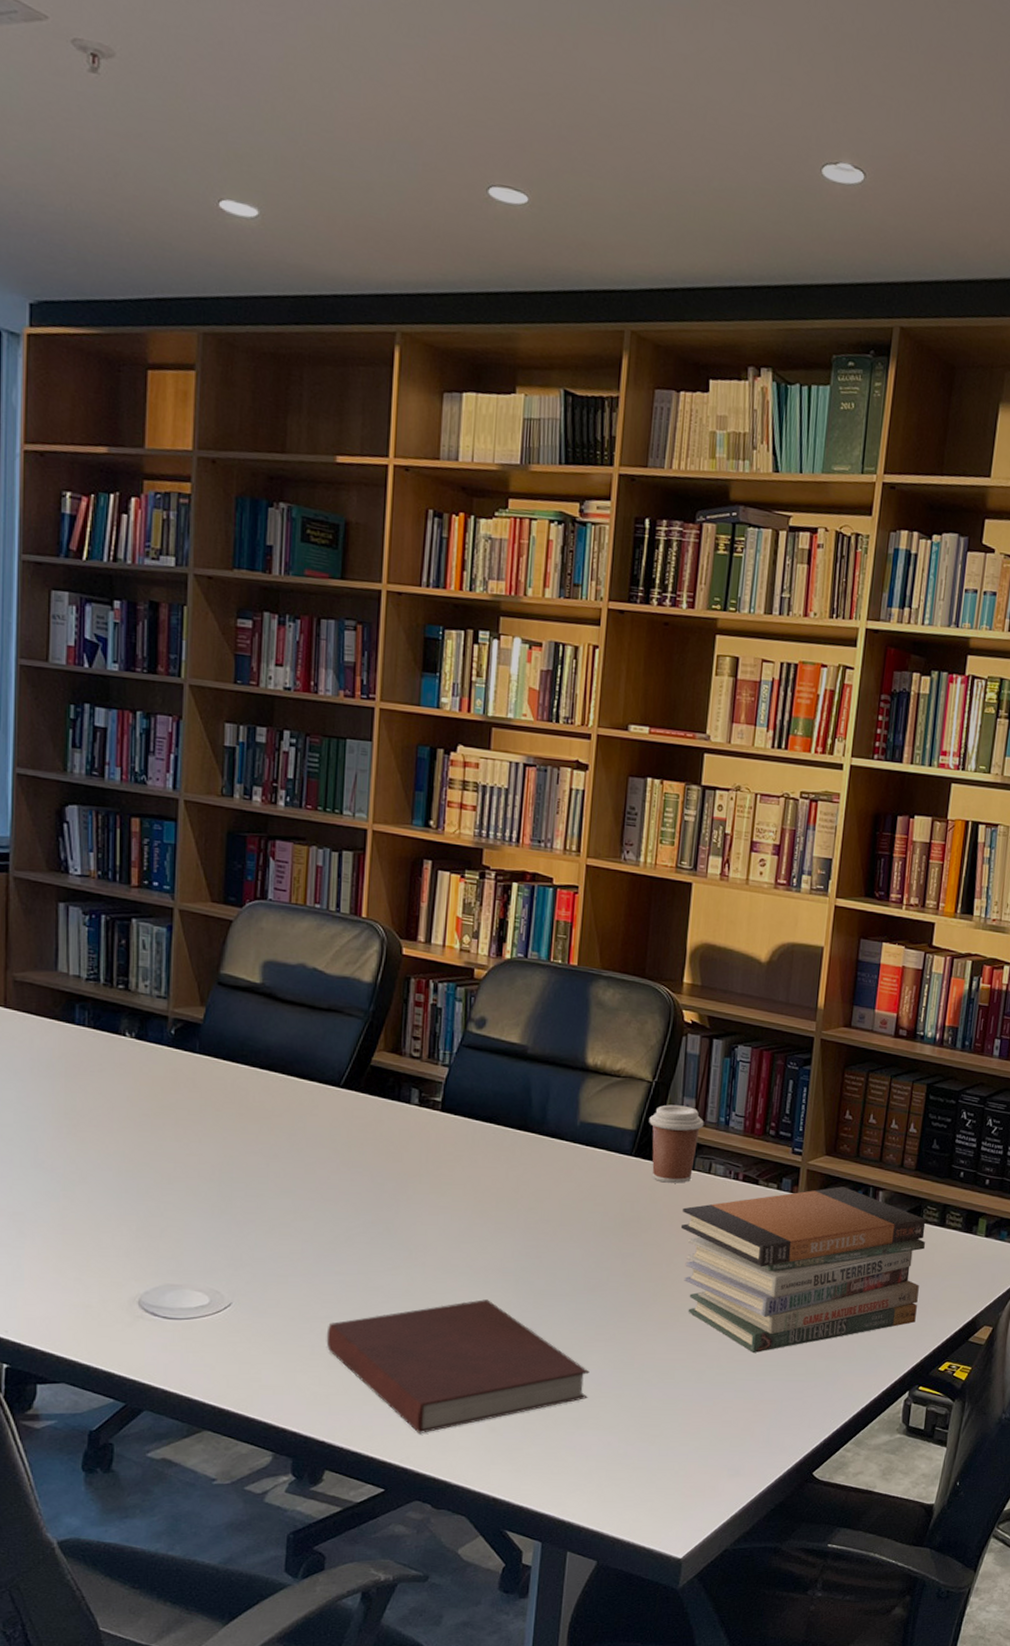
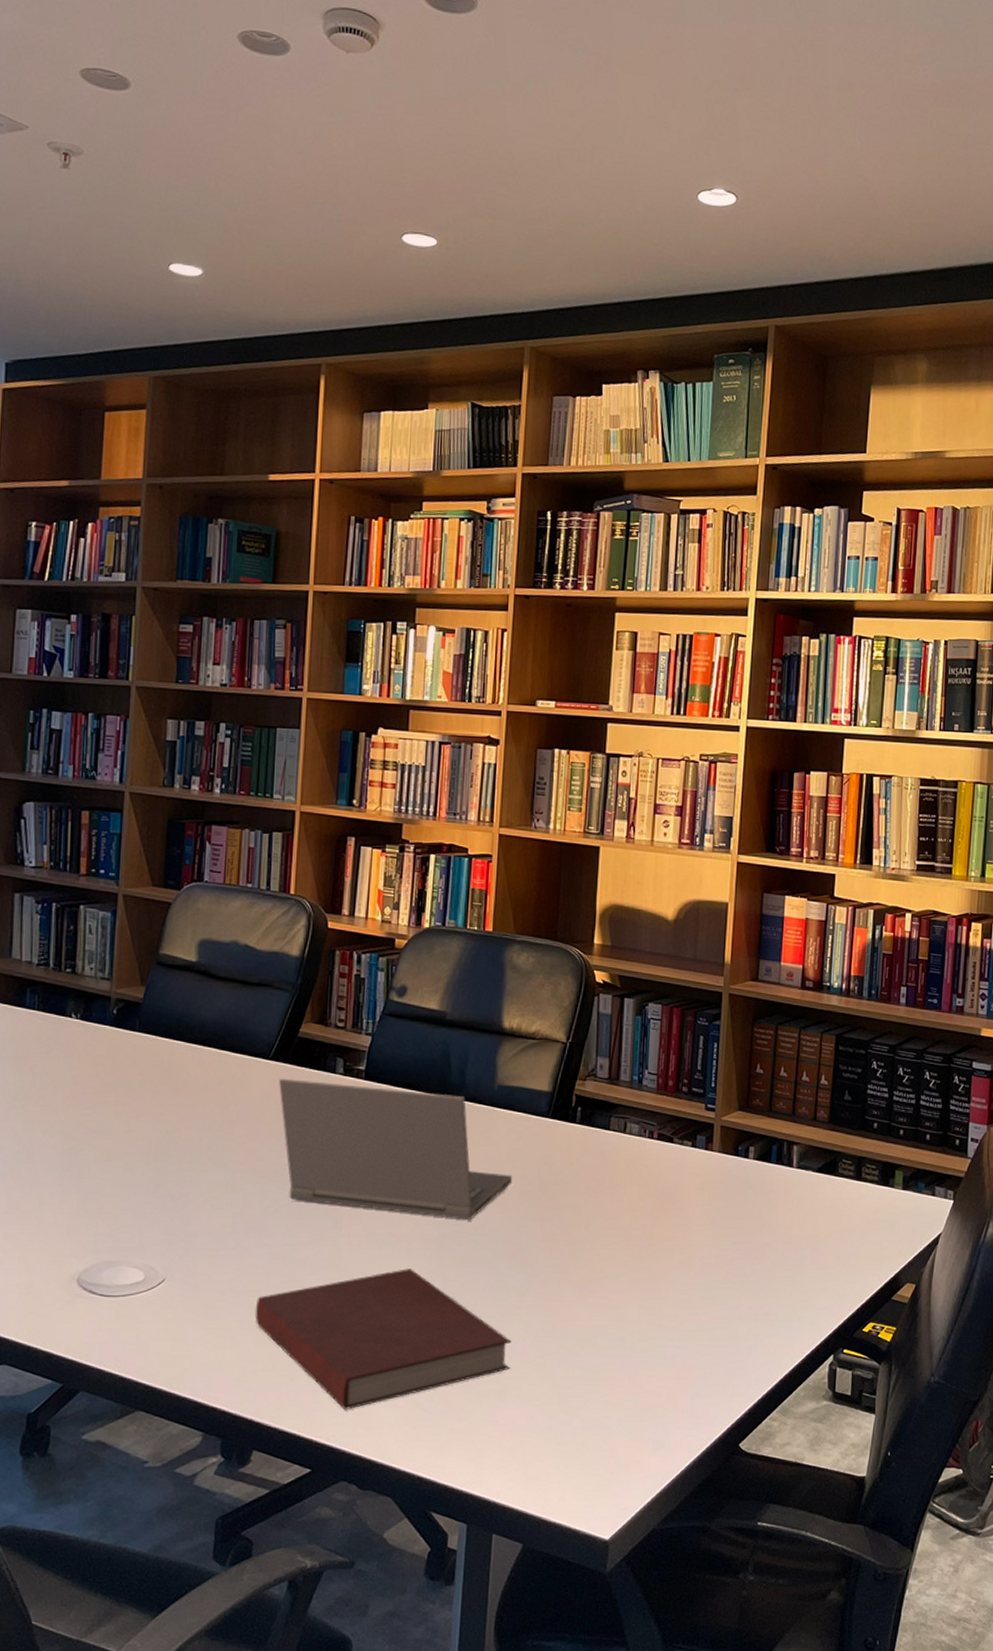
laptop computer: none [350,1106,594,1254] -> present [279,1078,513,1220]
coffee cup: present [649,1104,705,1183] -> none [564,1065,618,1144]
book stack: present [680,1186,926,1353] -> none [597,1142,843,1317]

